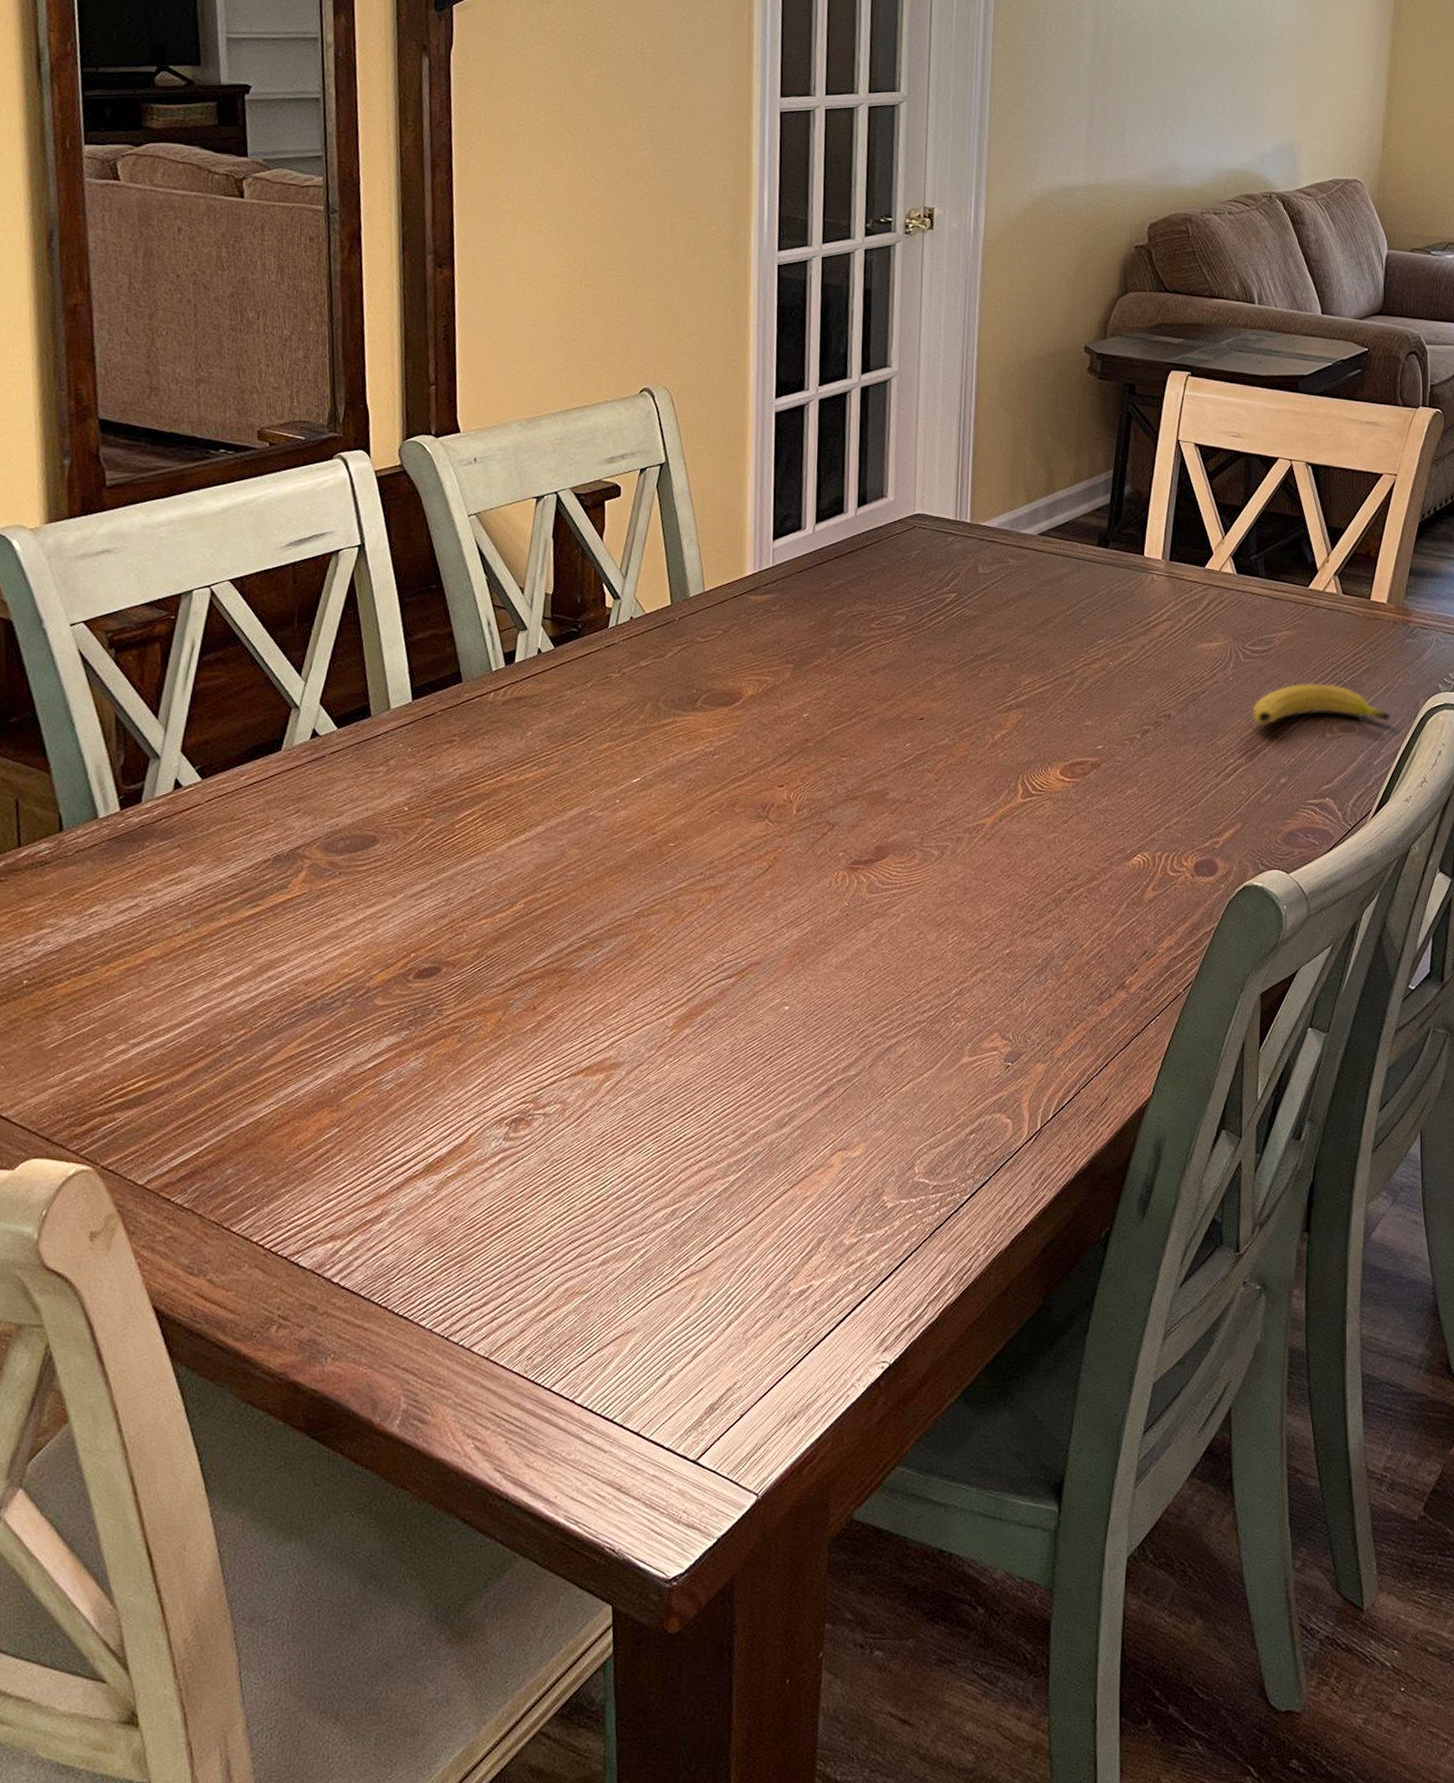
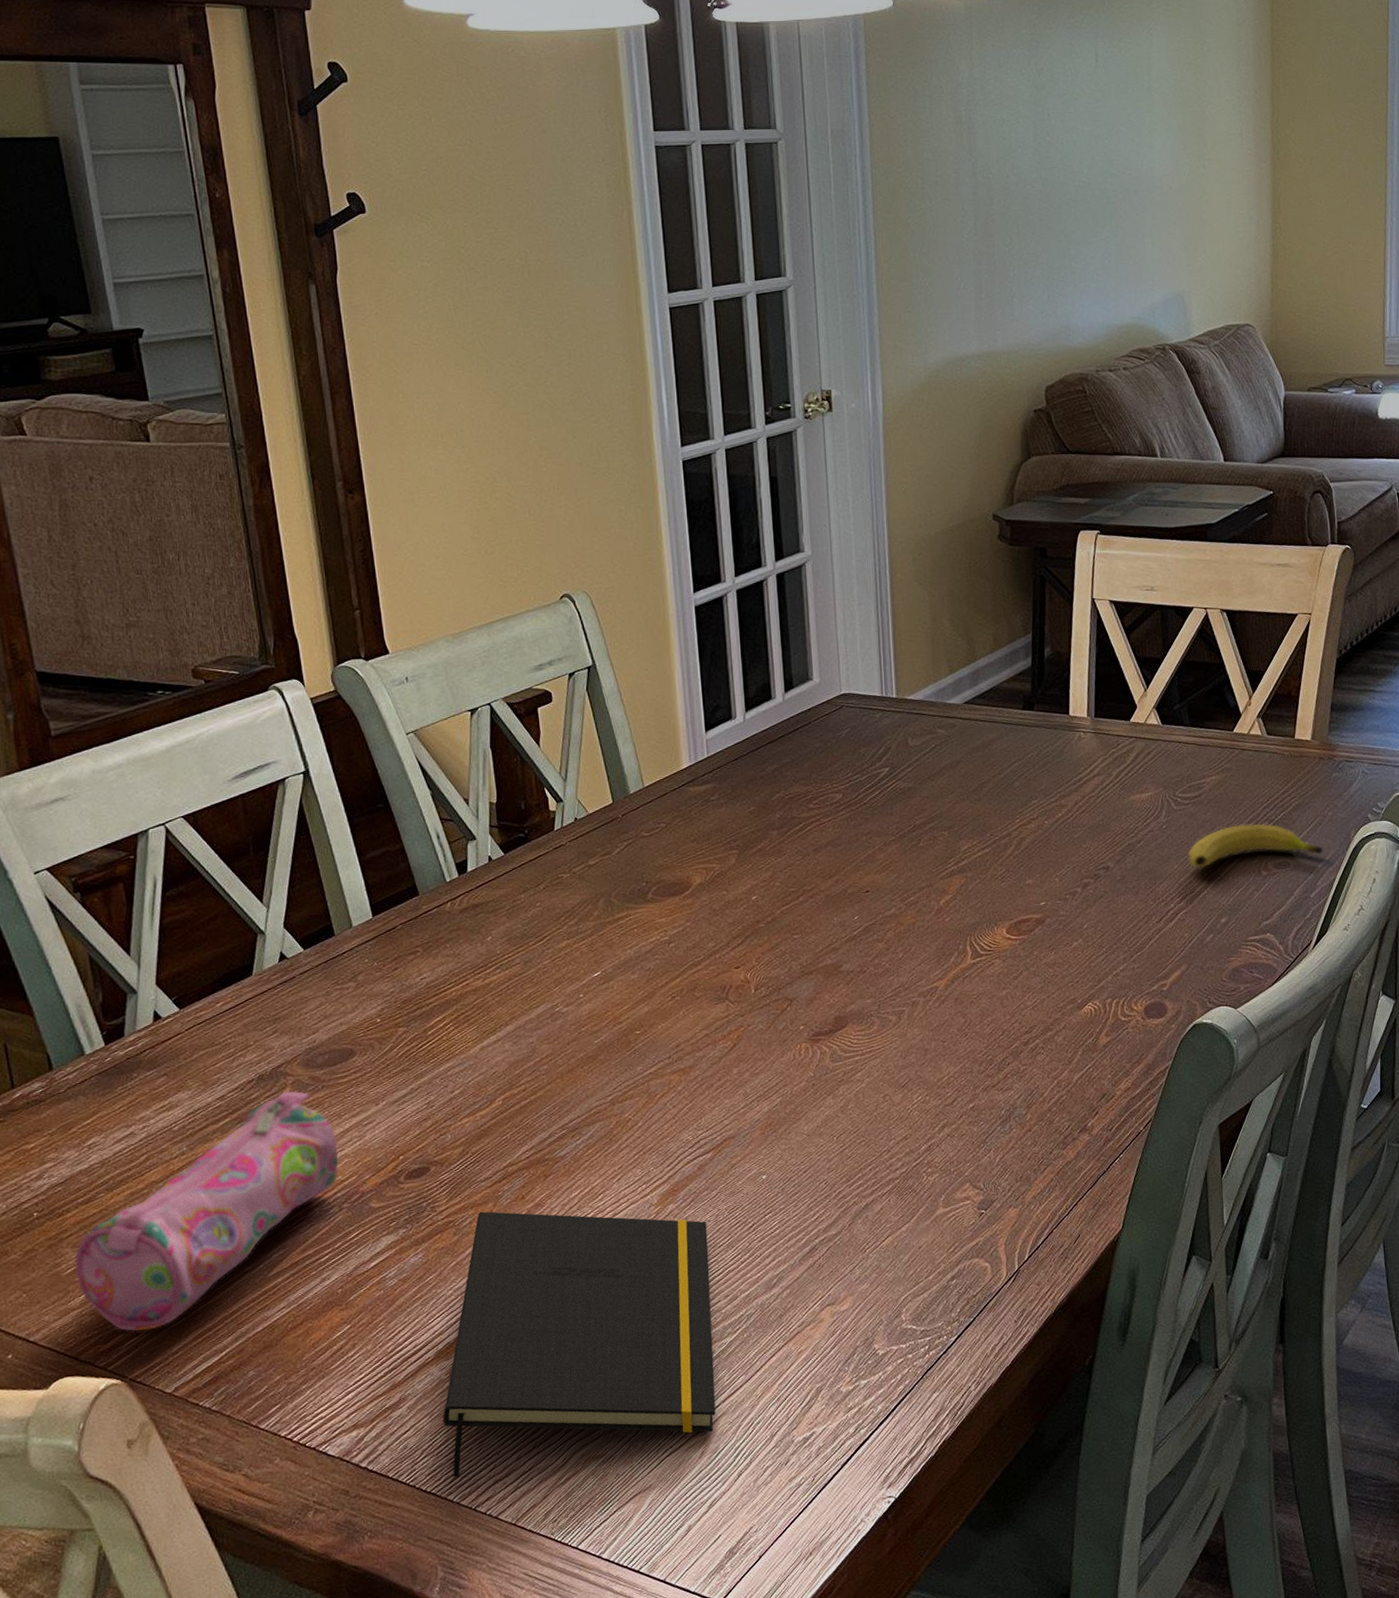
pencil case: none [58,875,349,1116] -> present [74,1090,339,1332]
notepad: none [424,1019,722,1302] -> present [443,1211,716,1478]

